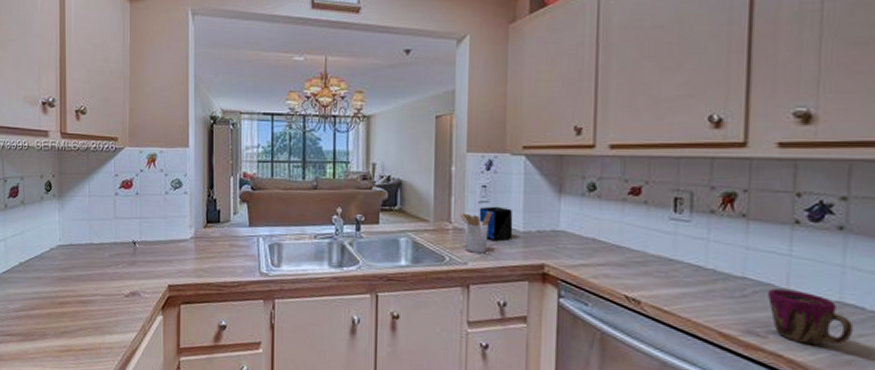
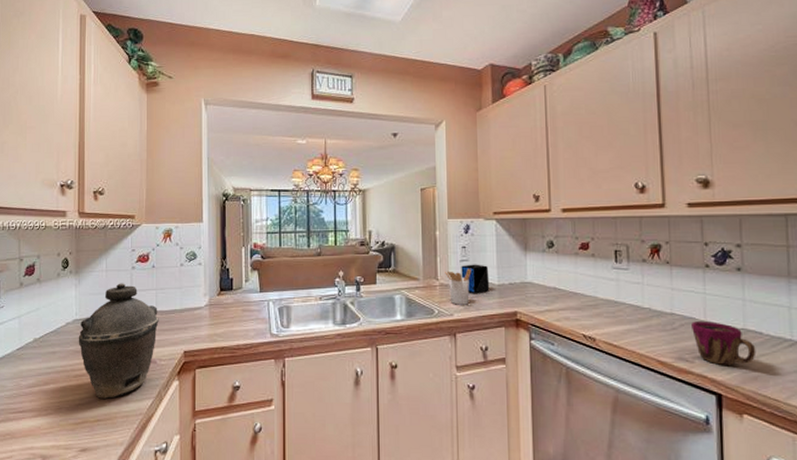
kettle: none [62,209,143,329] -> present [78,283,159,399]

